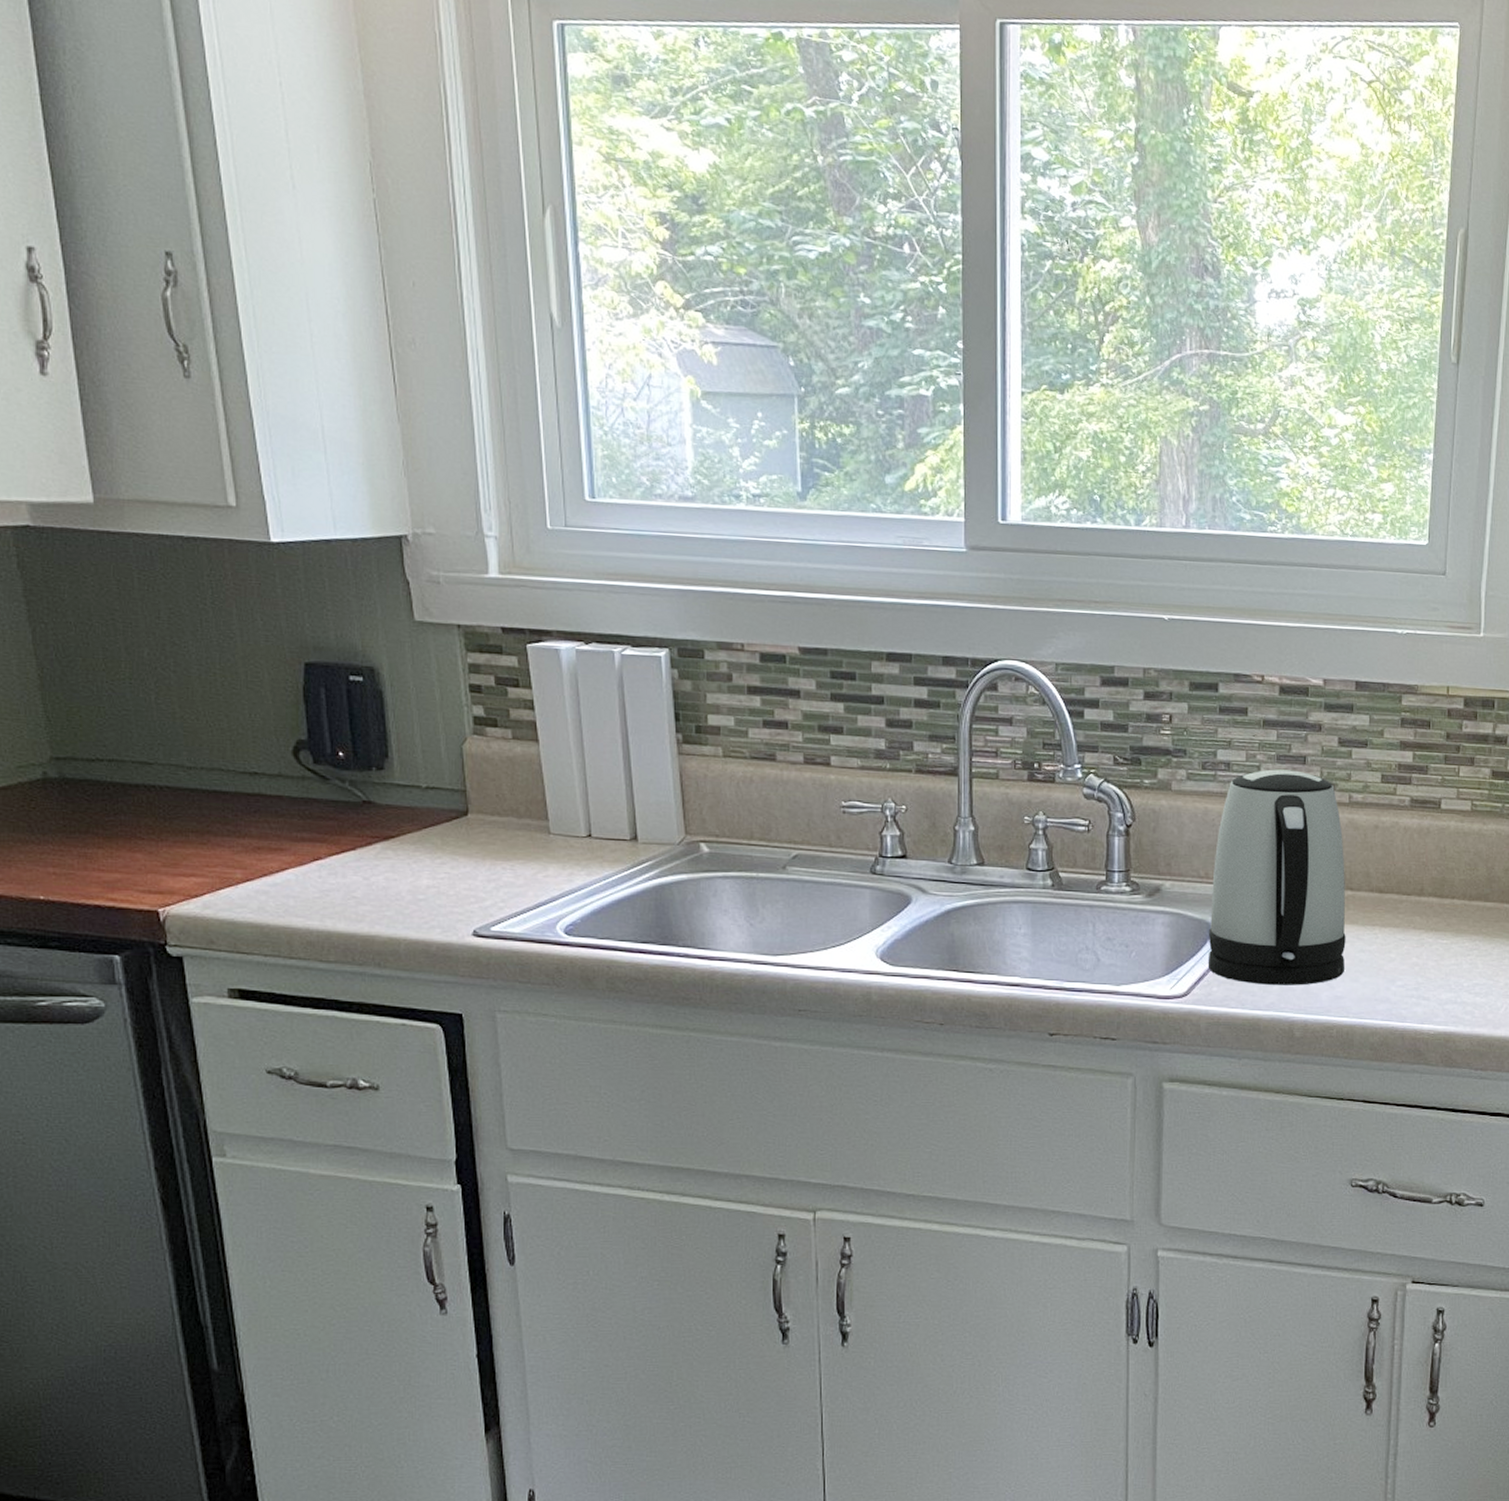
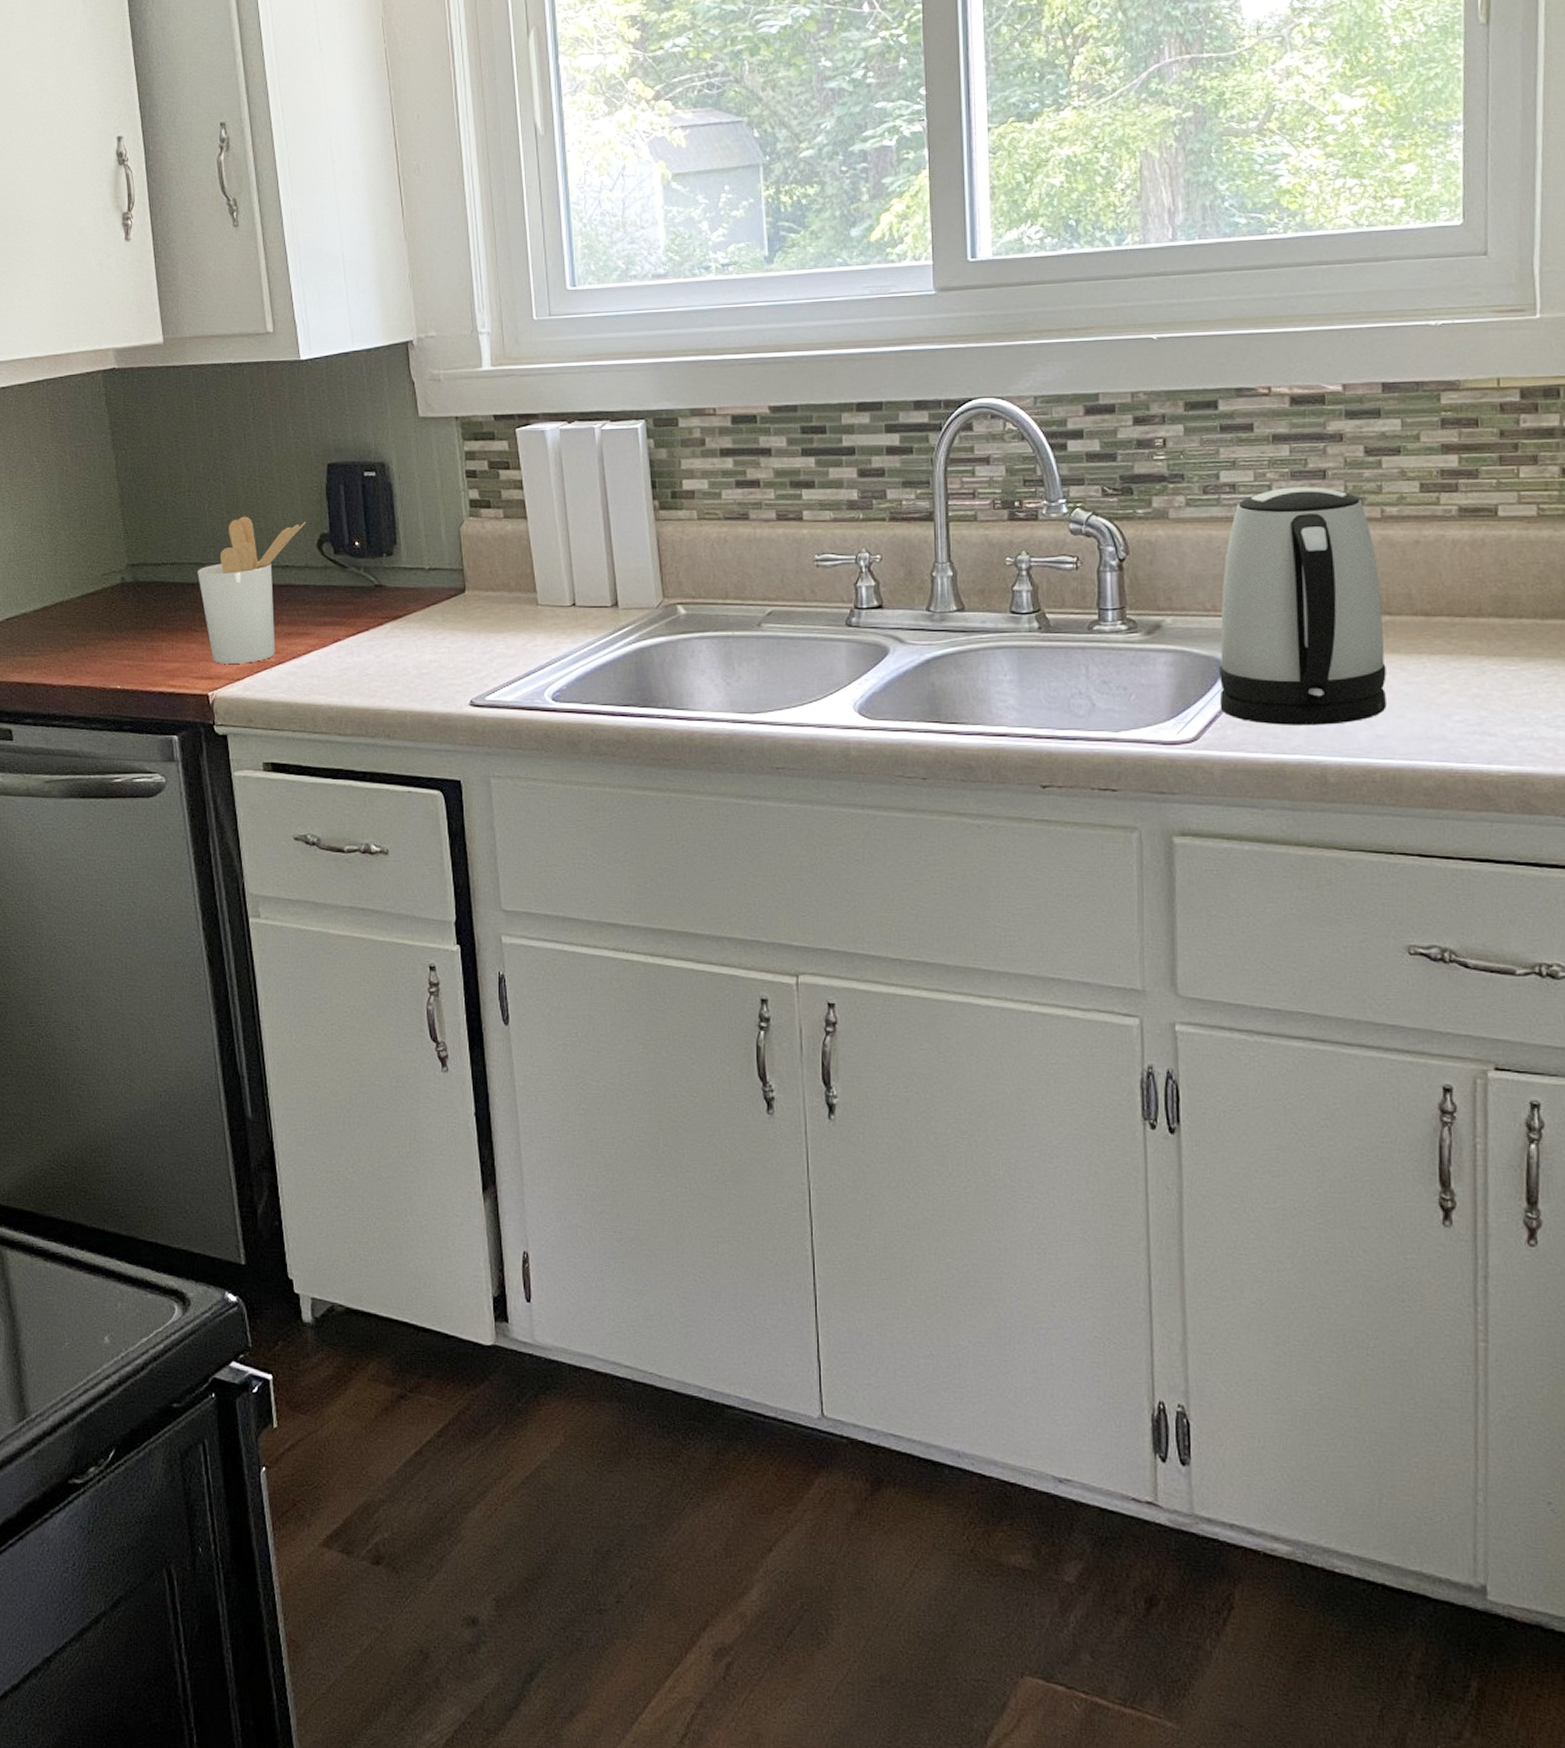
utensil holder: none [143,713,279,878] -> present [198,516,306,664]

